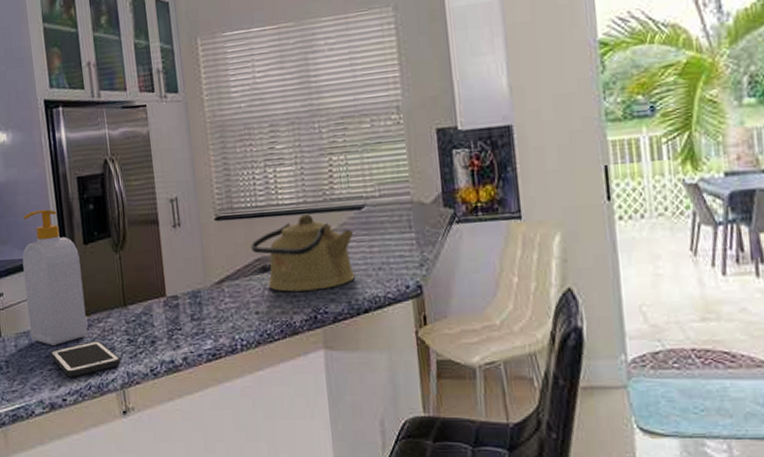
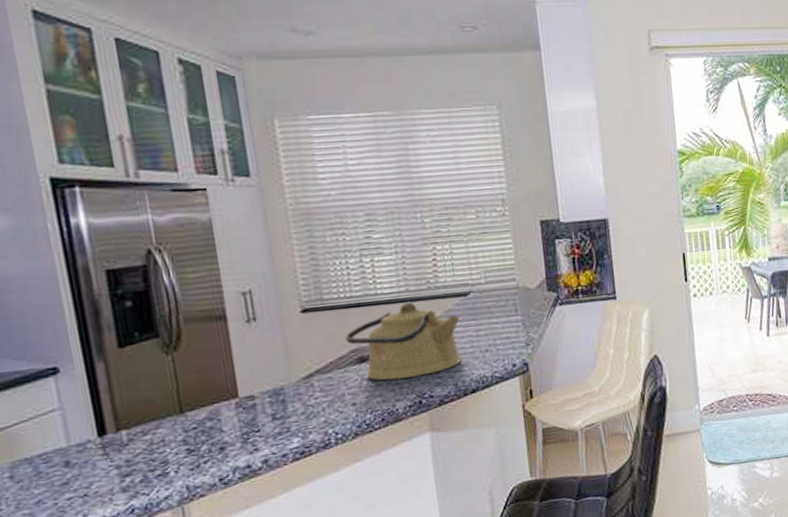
soap bottle: present [22,209,88,345] -> none [18,309,128,470]
cell phone: present [50,341,121,377] -> none [69,456,177,503]

